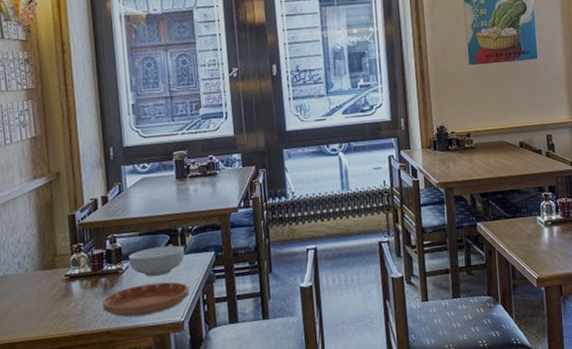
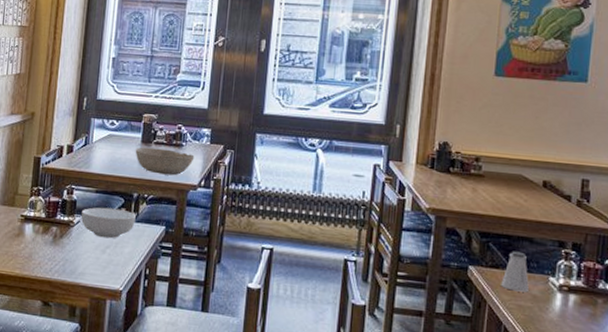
saucer: present [102,281,190,318] -> none [48,242,134,276]
bowl: none [171,179,230,205] -> present [135,147,195,176]
saltshaker: none [503,202,524,235] -> present [501,251,529,292]

